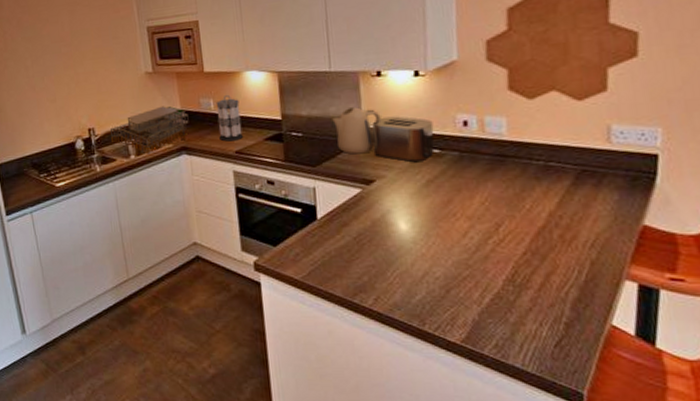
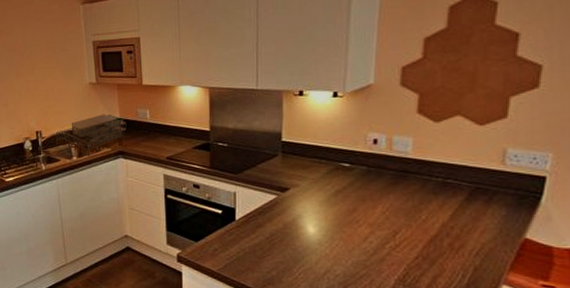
spice rack: present [216,94,243,142] -> none [152,106,174,148]
kettle: present [332,107,381,155] -> none [255,123,300,165]
toaster: present [372,116,434,163] -> none [290,132,346,175]

